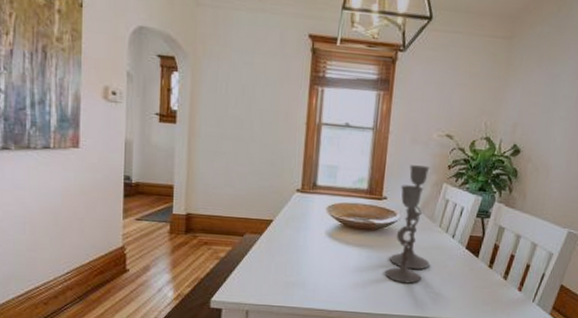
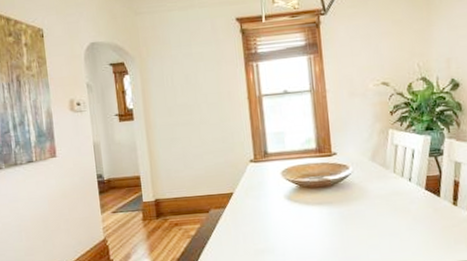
candlestick: present [384,165,430,284] -> none [348,116,392,235]

